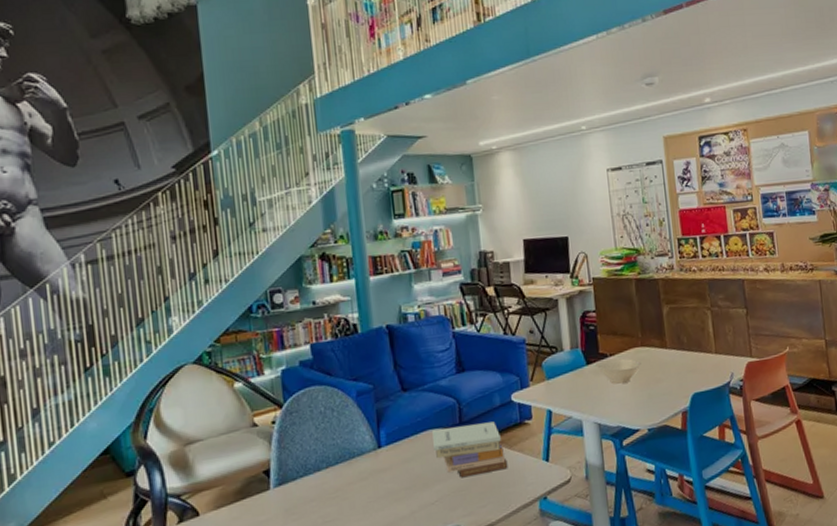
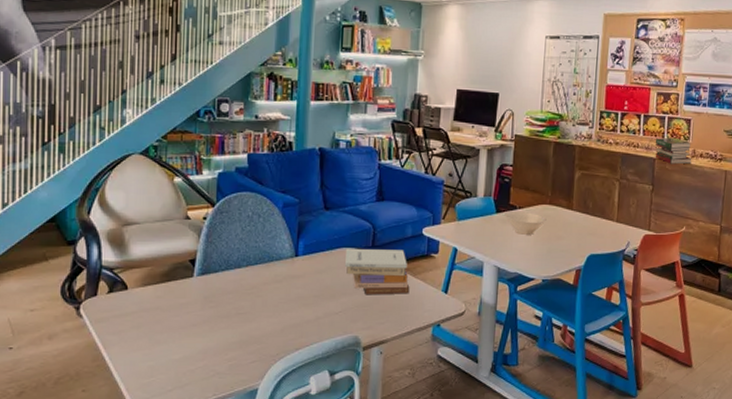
books: none [740,253,783,283] -> present [655,137,692,165]

